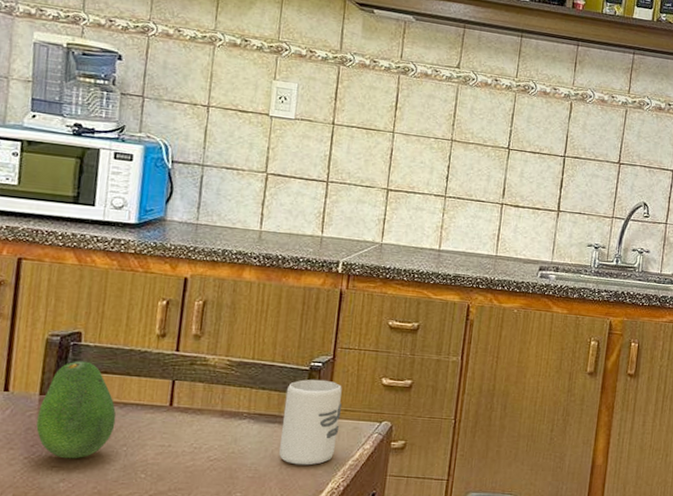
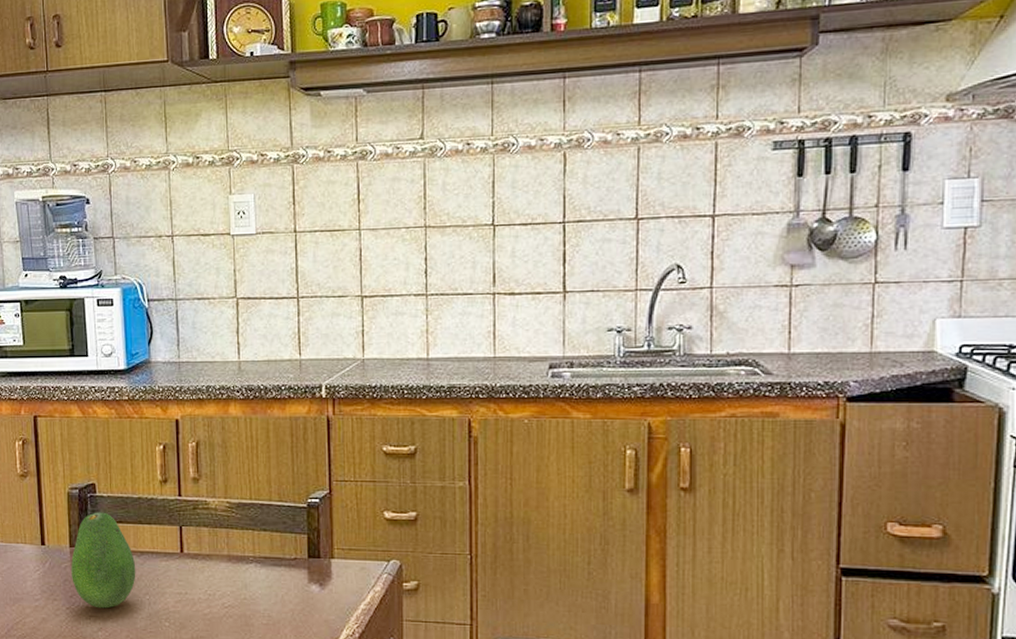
cup: present [279,379,343,466] -> none [287,517,346,611]

